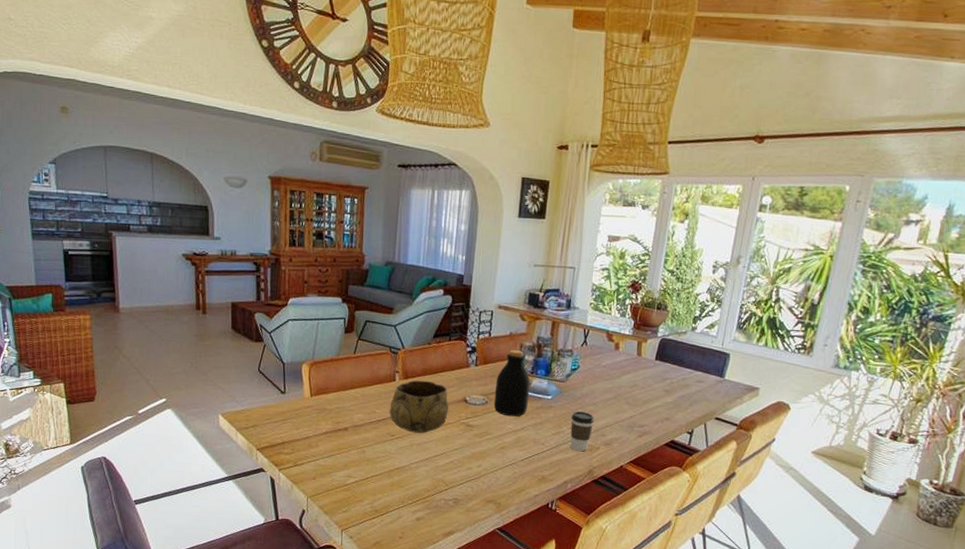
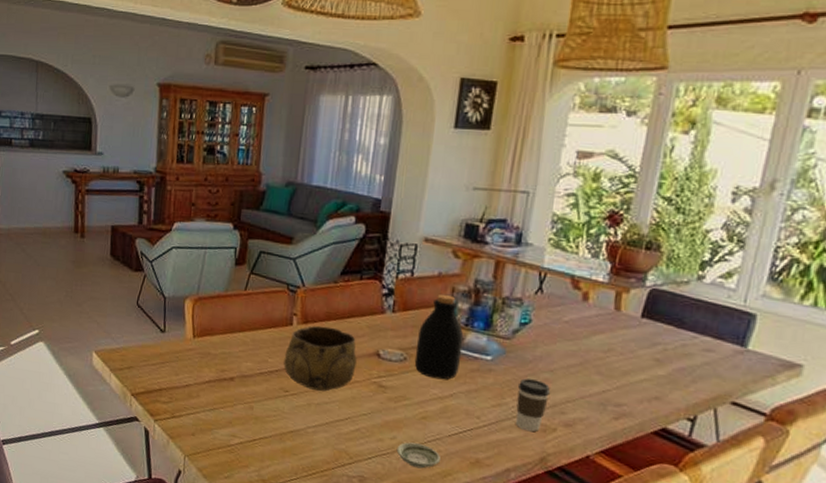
saucer: none [482,468,516,488] -> present [396,442,440,469]

